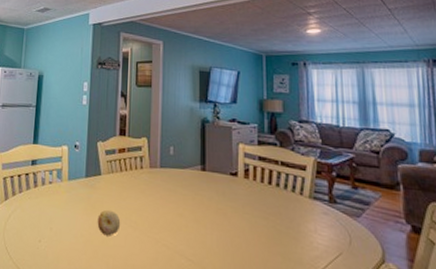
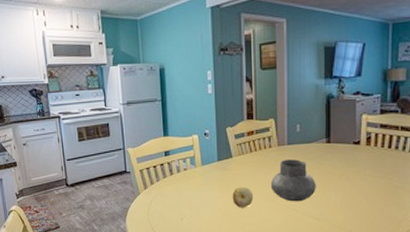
vase: none [139,184,190,237] -> present [270,159,316,202]

